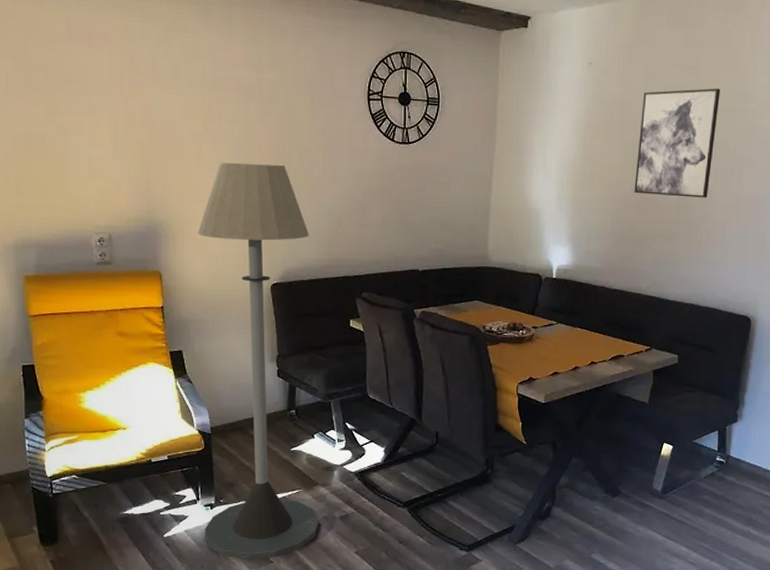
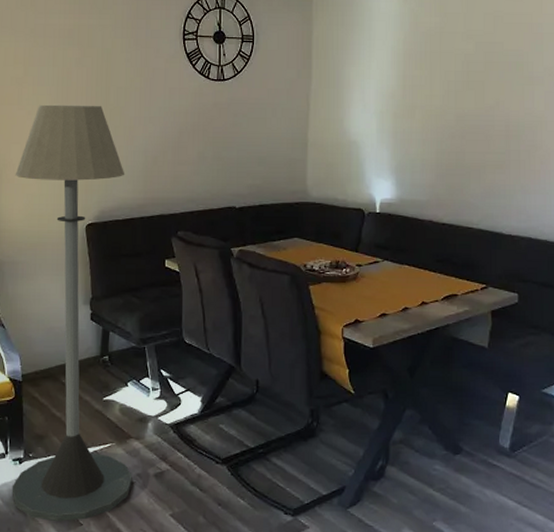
wall art: present [634,88,721,198] -> none [459,13,544,125]

